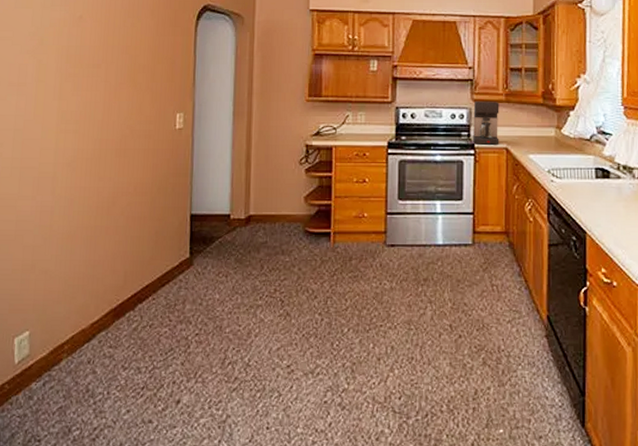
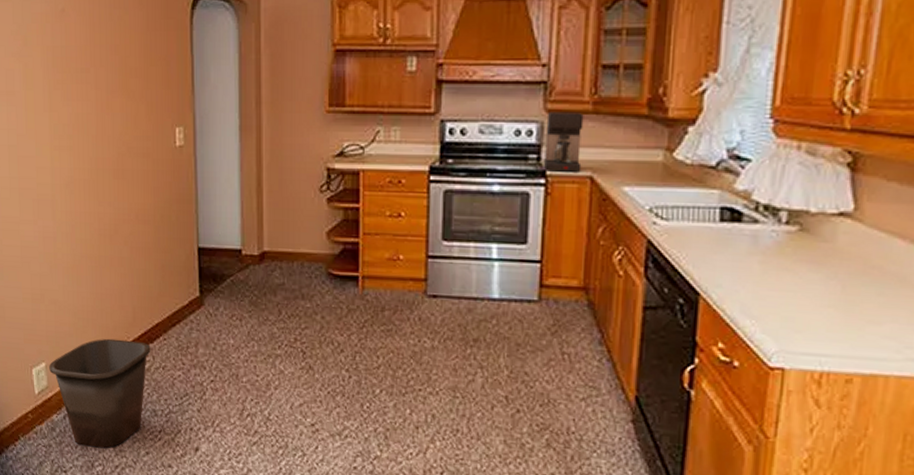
waste bin: none [33,302,140,412] -> present [49,338,151,449]

